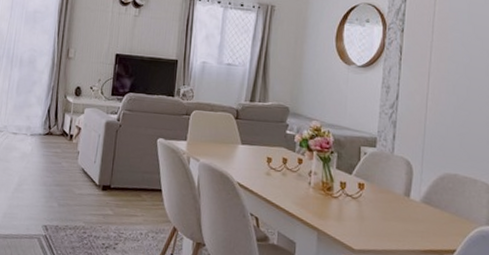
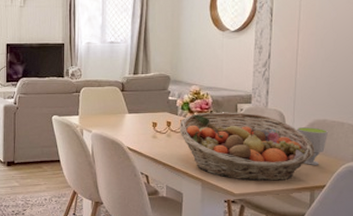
fruit basket: none [296,152,444,240] -> present [179,112,315,181]
cup: none [425,180,459,226] -> present [297,127,328,165]

